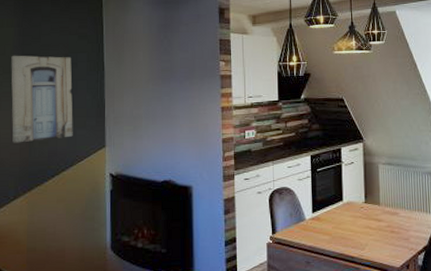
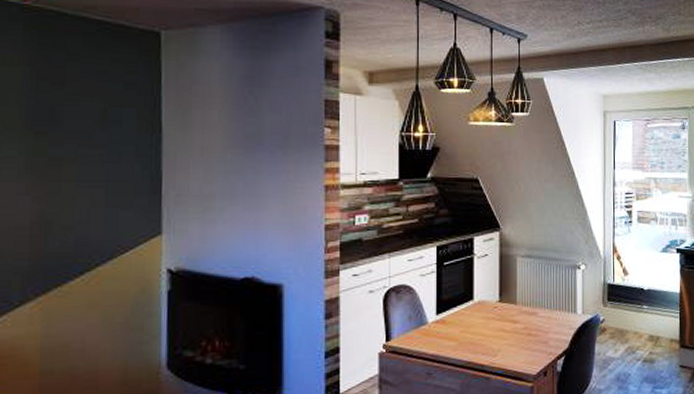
wall art: present [11,55,73,143] -> none [17,105,114,228]

